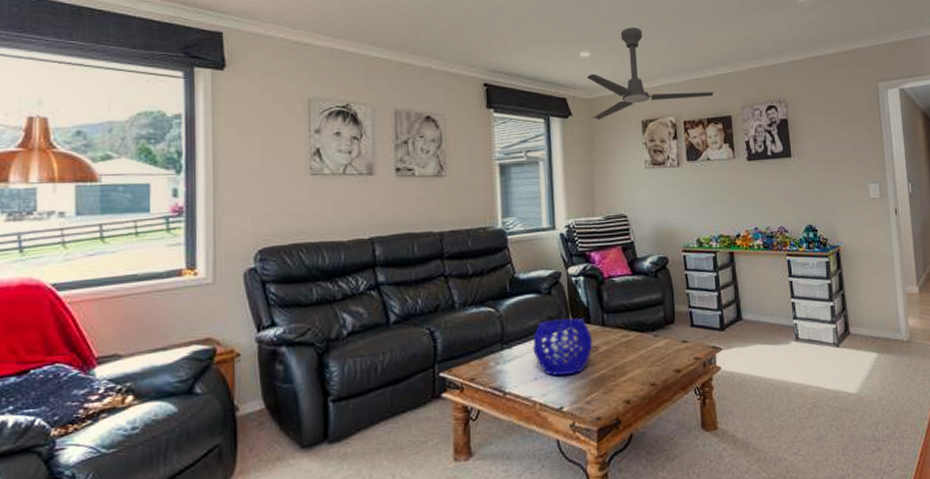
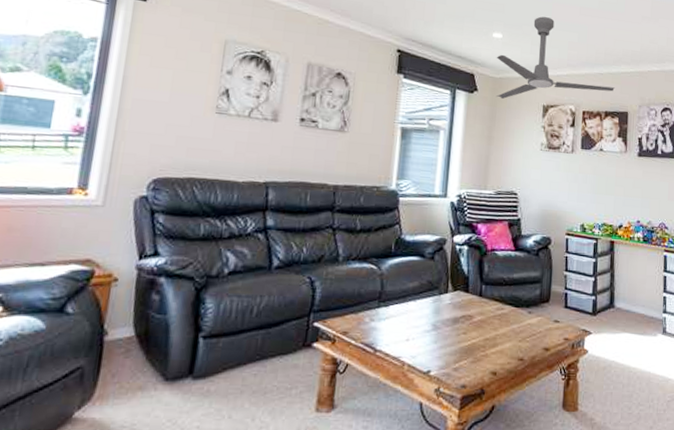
decorative bowl: present [533,318,593,376] -> none [409,284,469,340]

